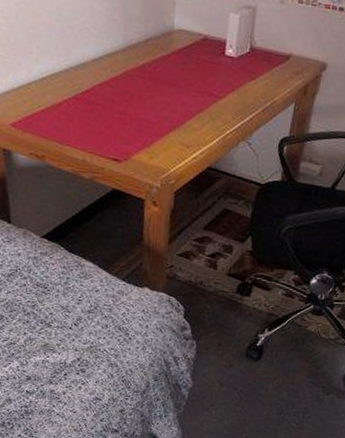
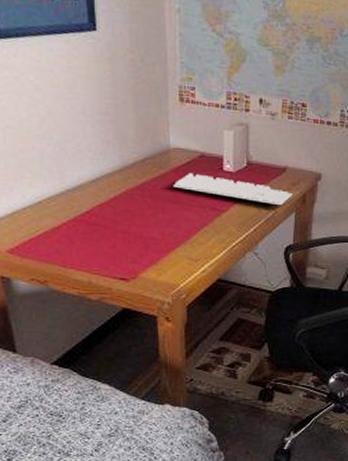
keyboard: none [173,56,294,96] -> present [173,173,293,206]

